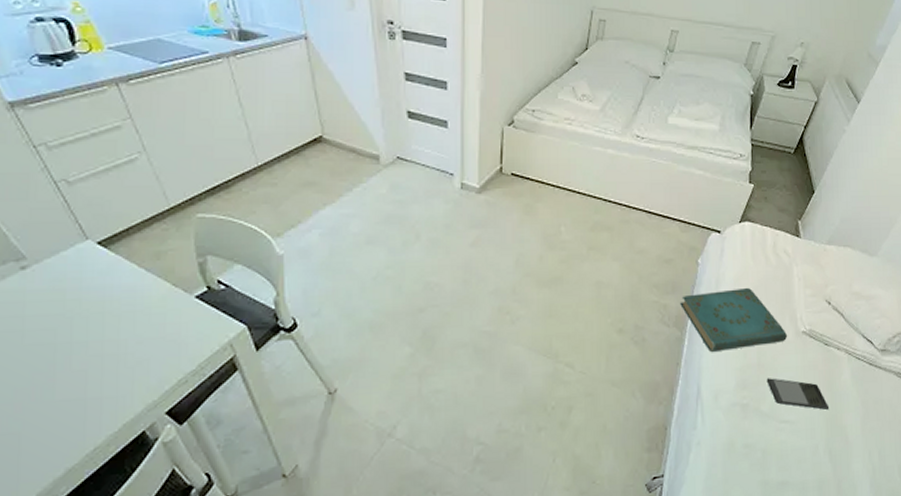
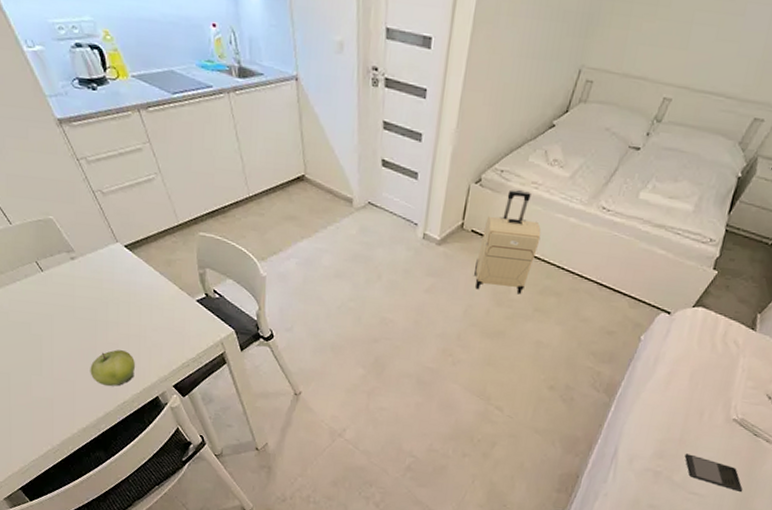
fruit: none [44,377,111,432] -> present [90,350,135,387]
suitcase: none [521,127,582,236] -> present [474,189,541,295]
book: present [680,288,788,353] -> none [614,366,717,425]

